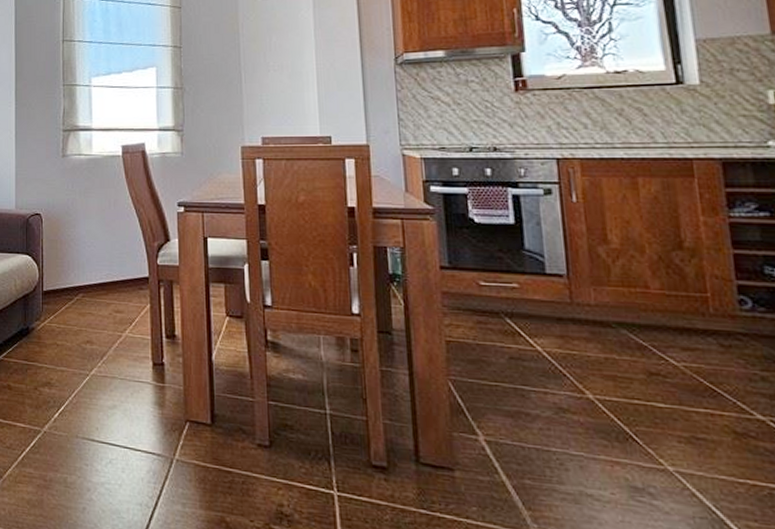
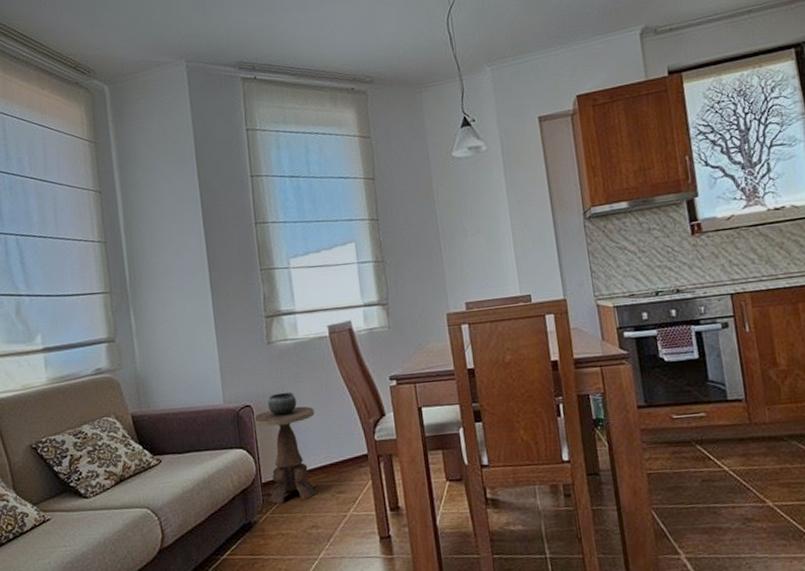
side table: none [41,205,100,315] -> present [253,391,317,505]

